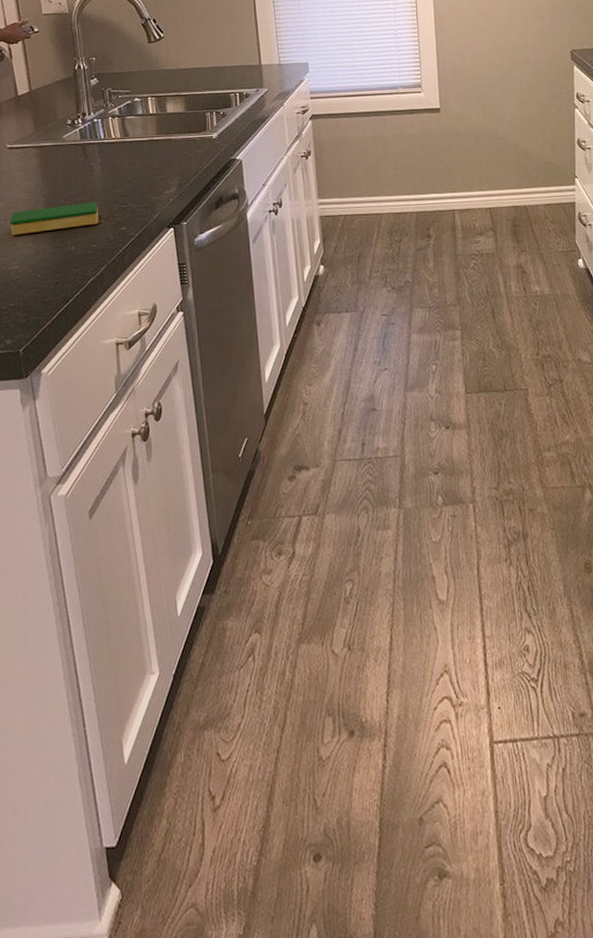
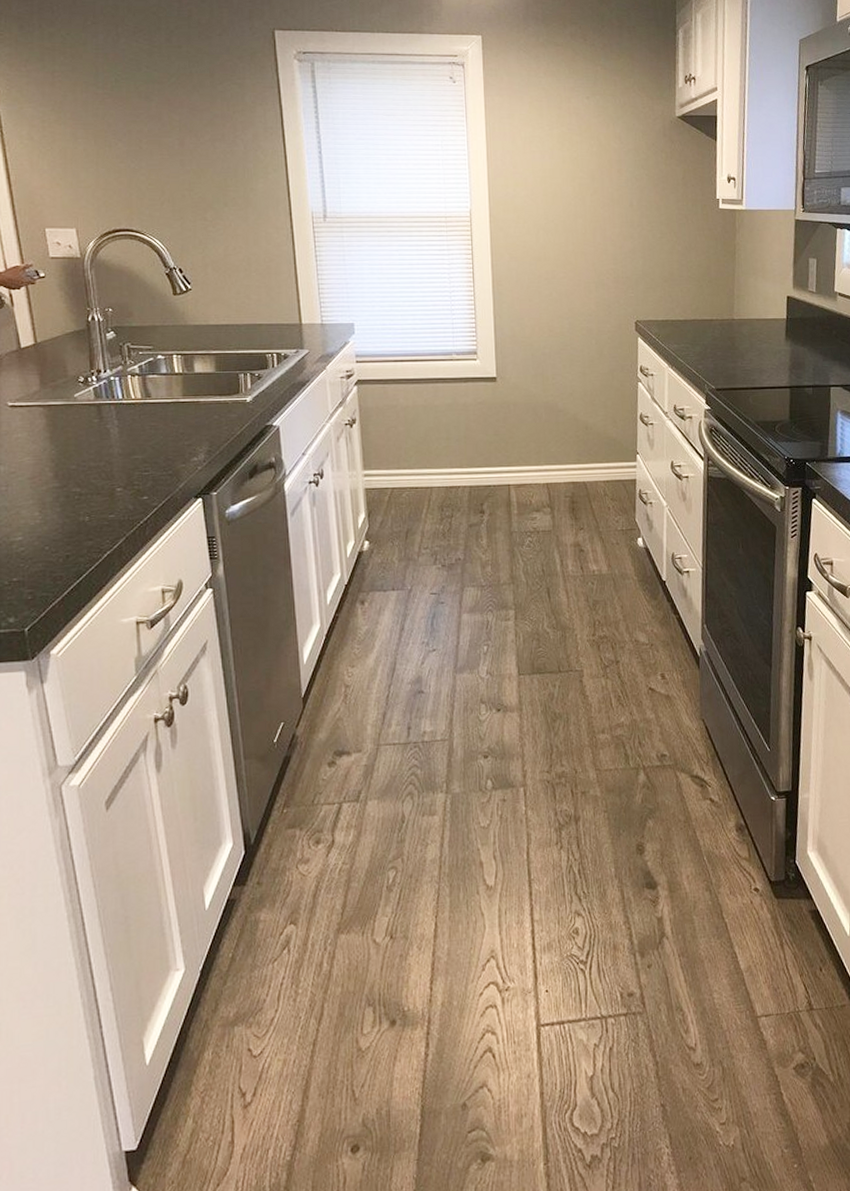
dish sponge: present [9,201,99,235] -> none [11,468,117,503]

